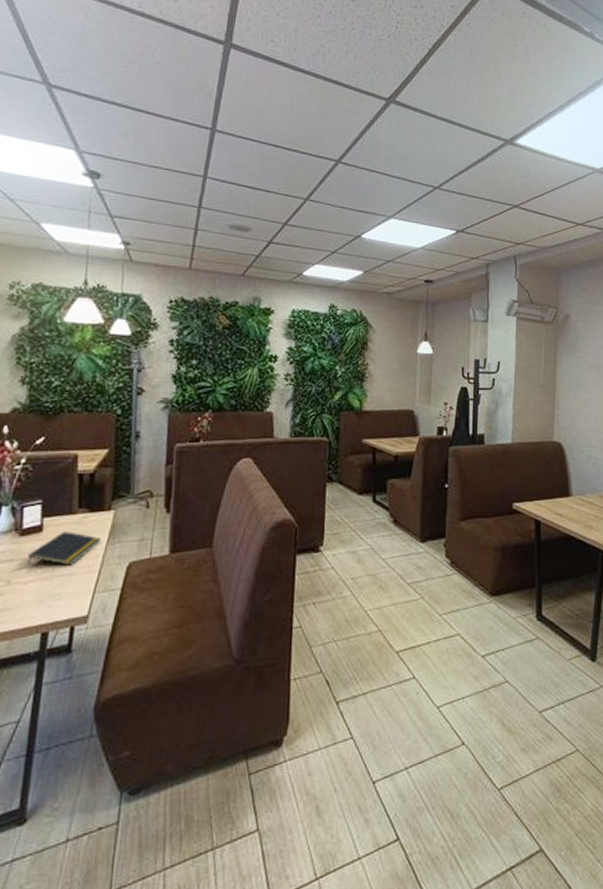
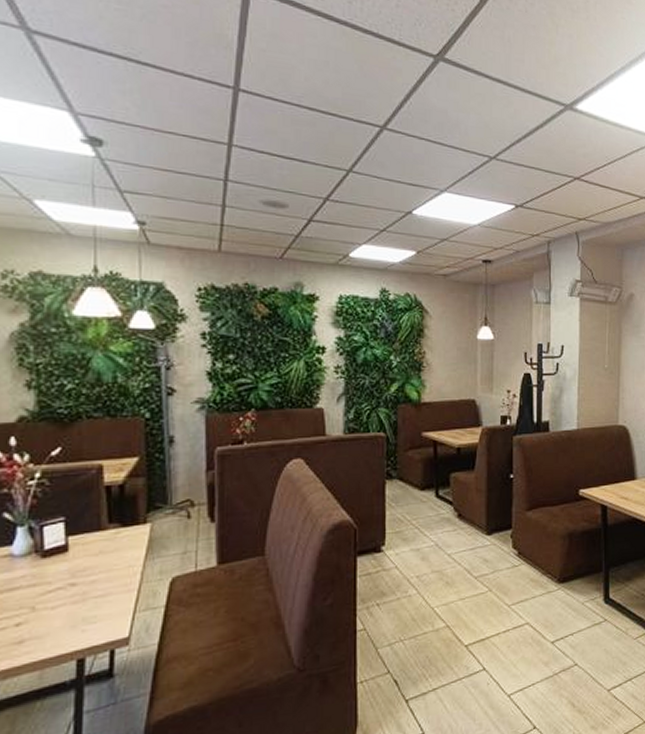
notepad: present [27,531,101,567] -> none [53,549,138,591]

